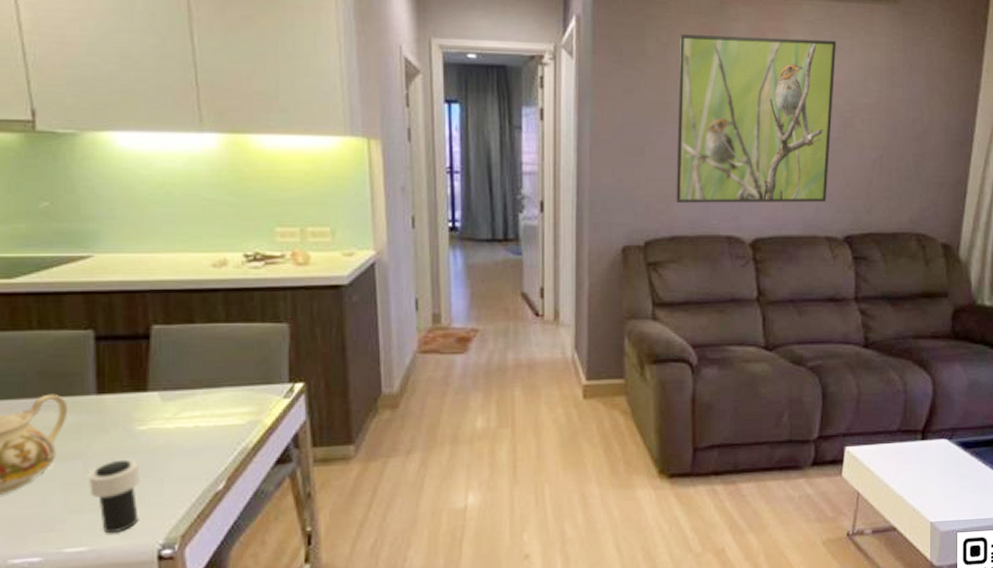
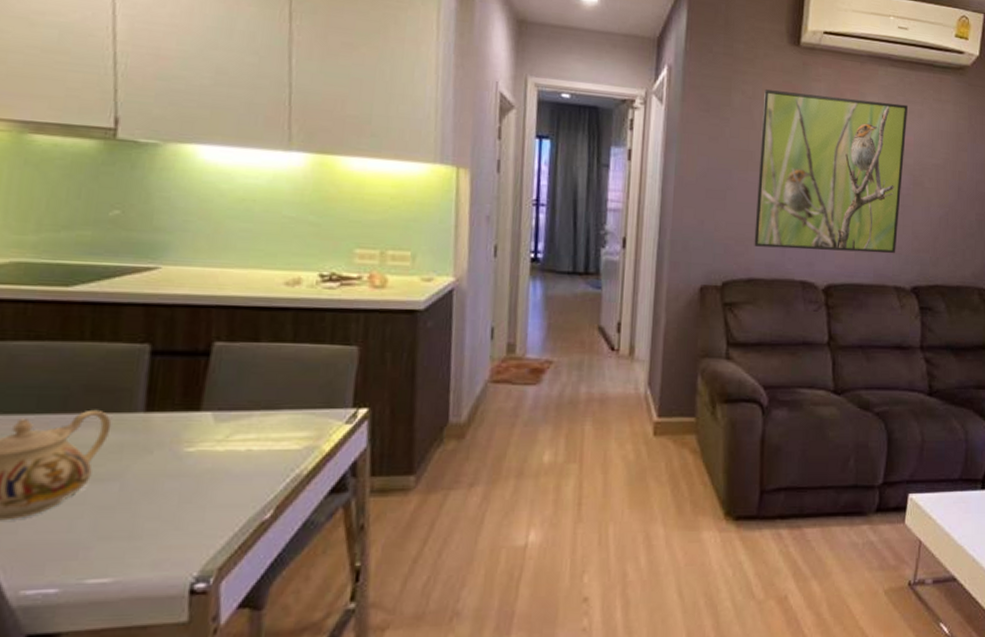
cup: present [88,459,140,534] -> none [123,483,181,564]

